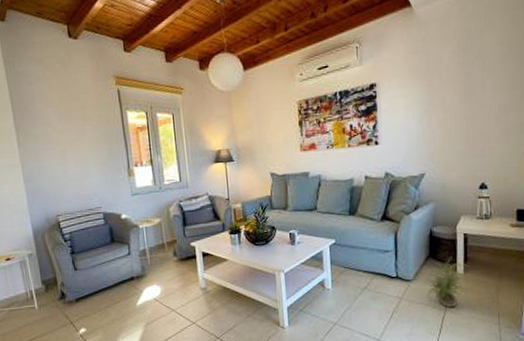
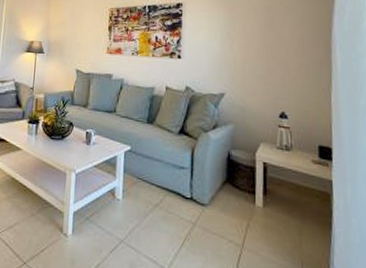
potted plant: present [424,256,473,308] -> none [220,185,273,246]

